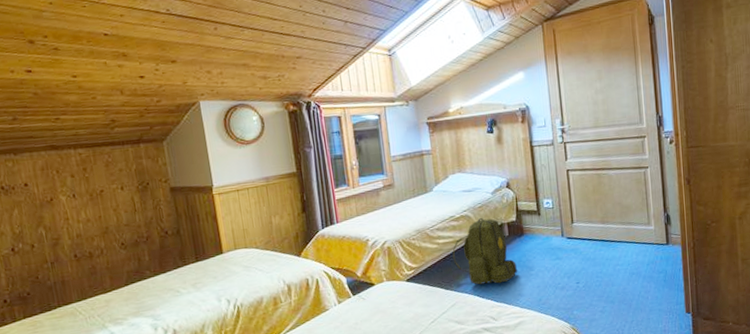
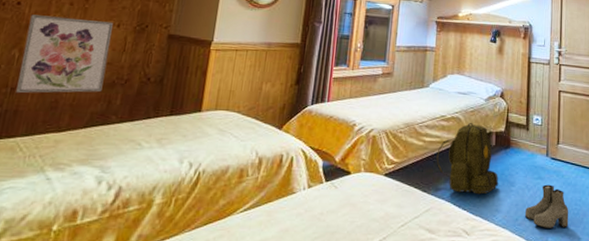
wall art: none [41,186,129,266] -> present [16,14,113,94]
boots: none [547,262,592,303] -> present [524,184,569,228]

